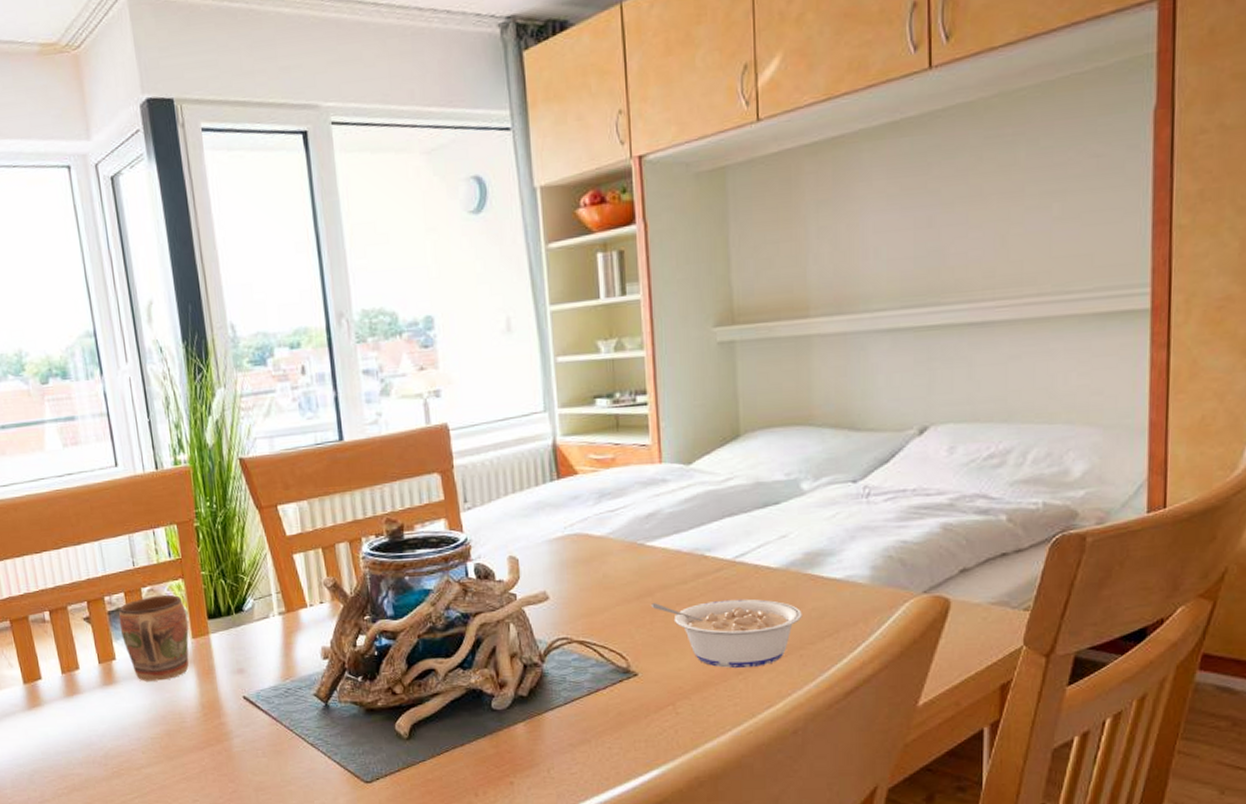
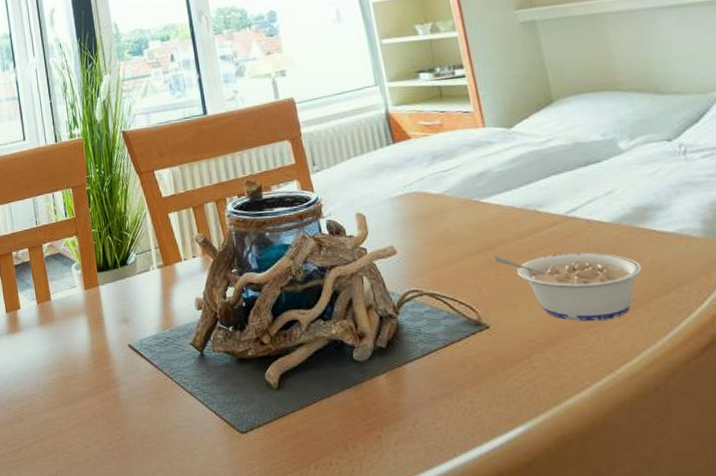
mug: present [118,594,189,681] -> none [23,250,82,329]

